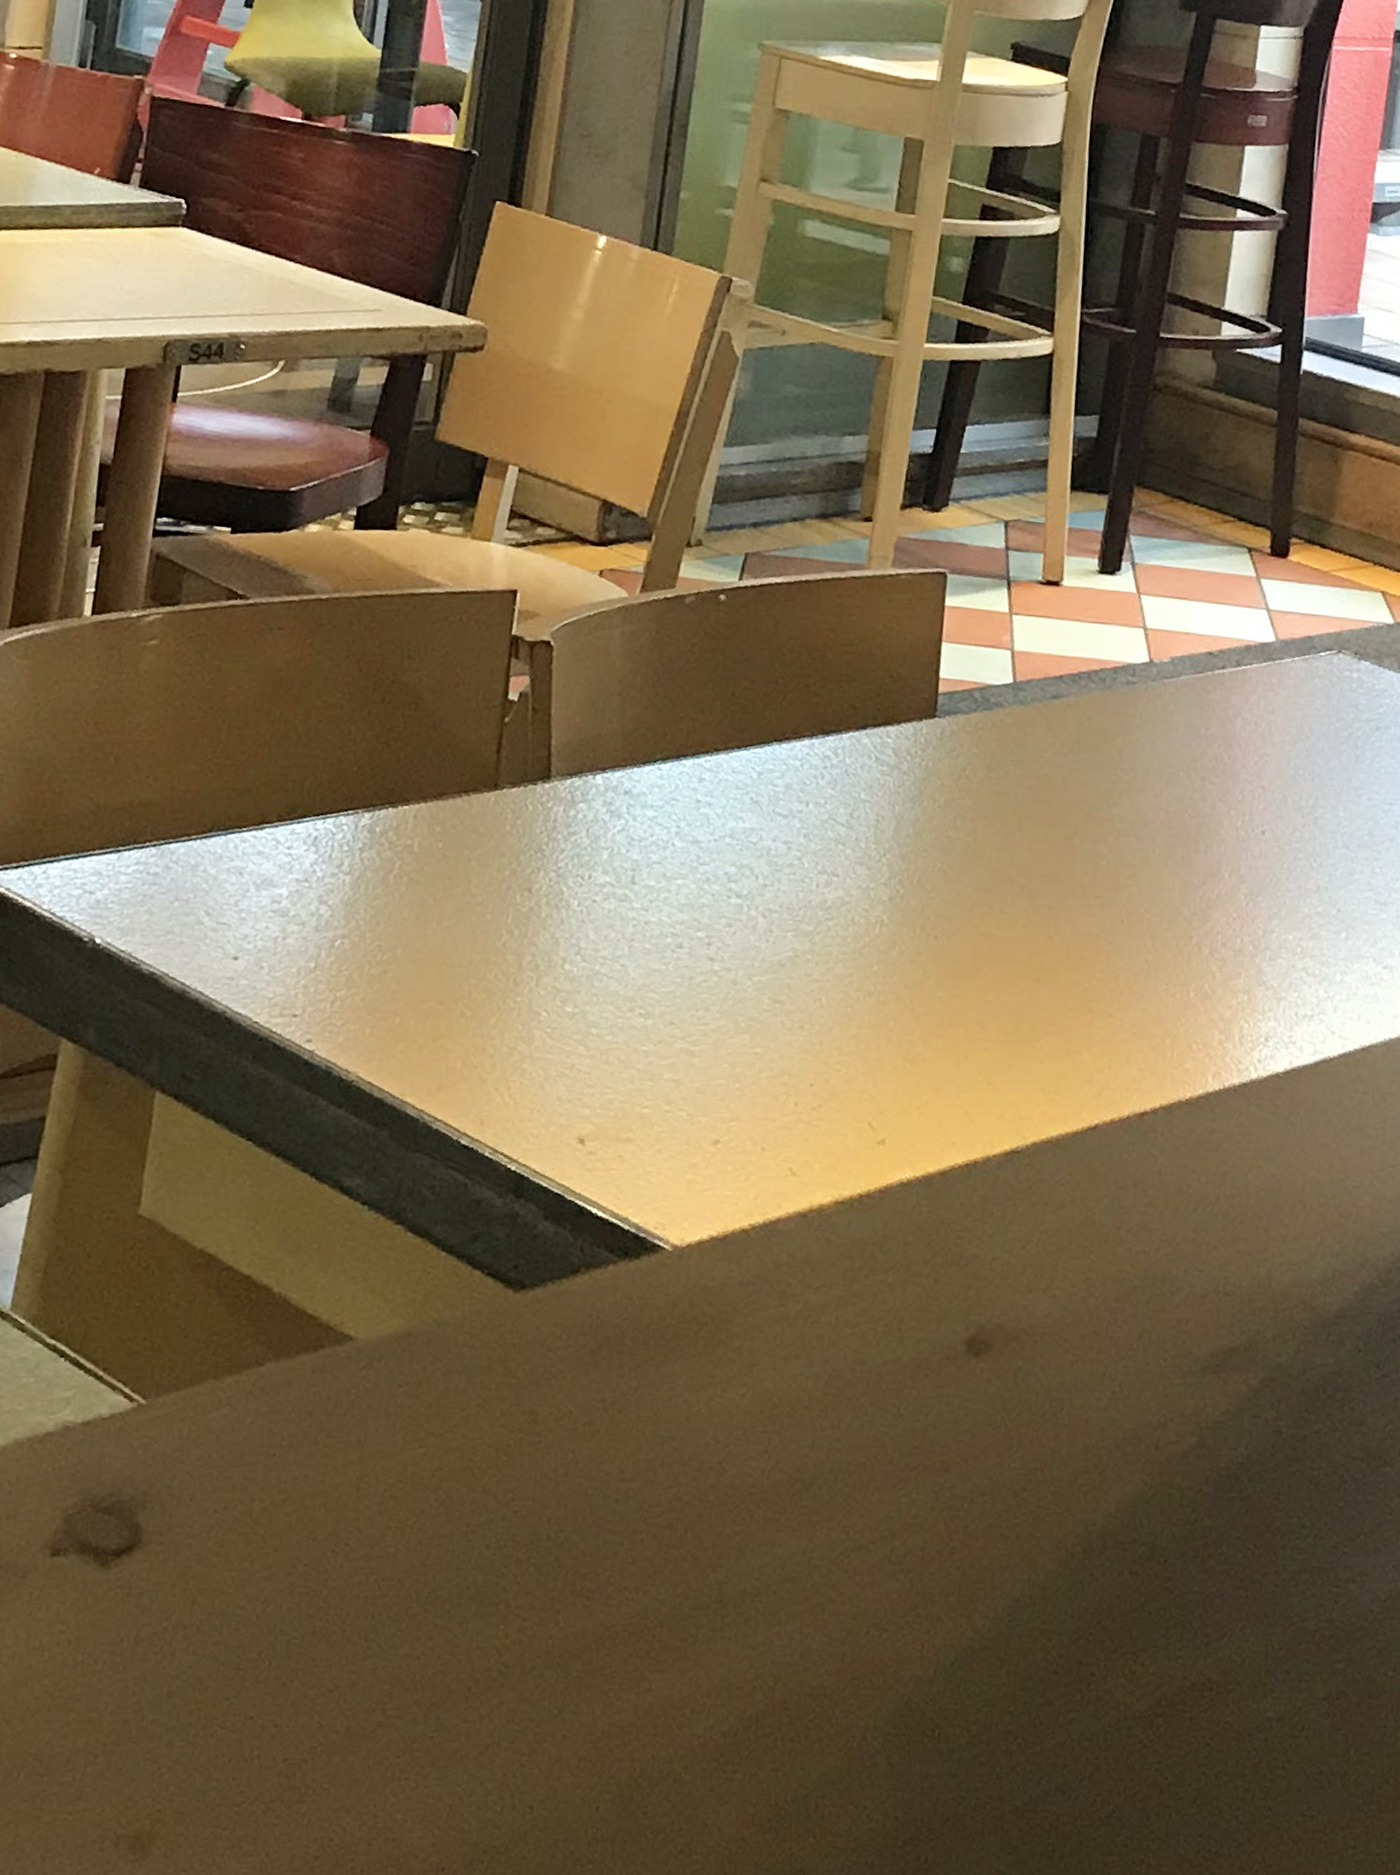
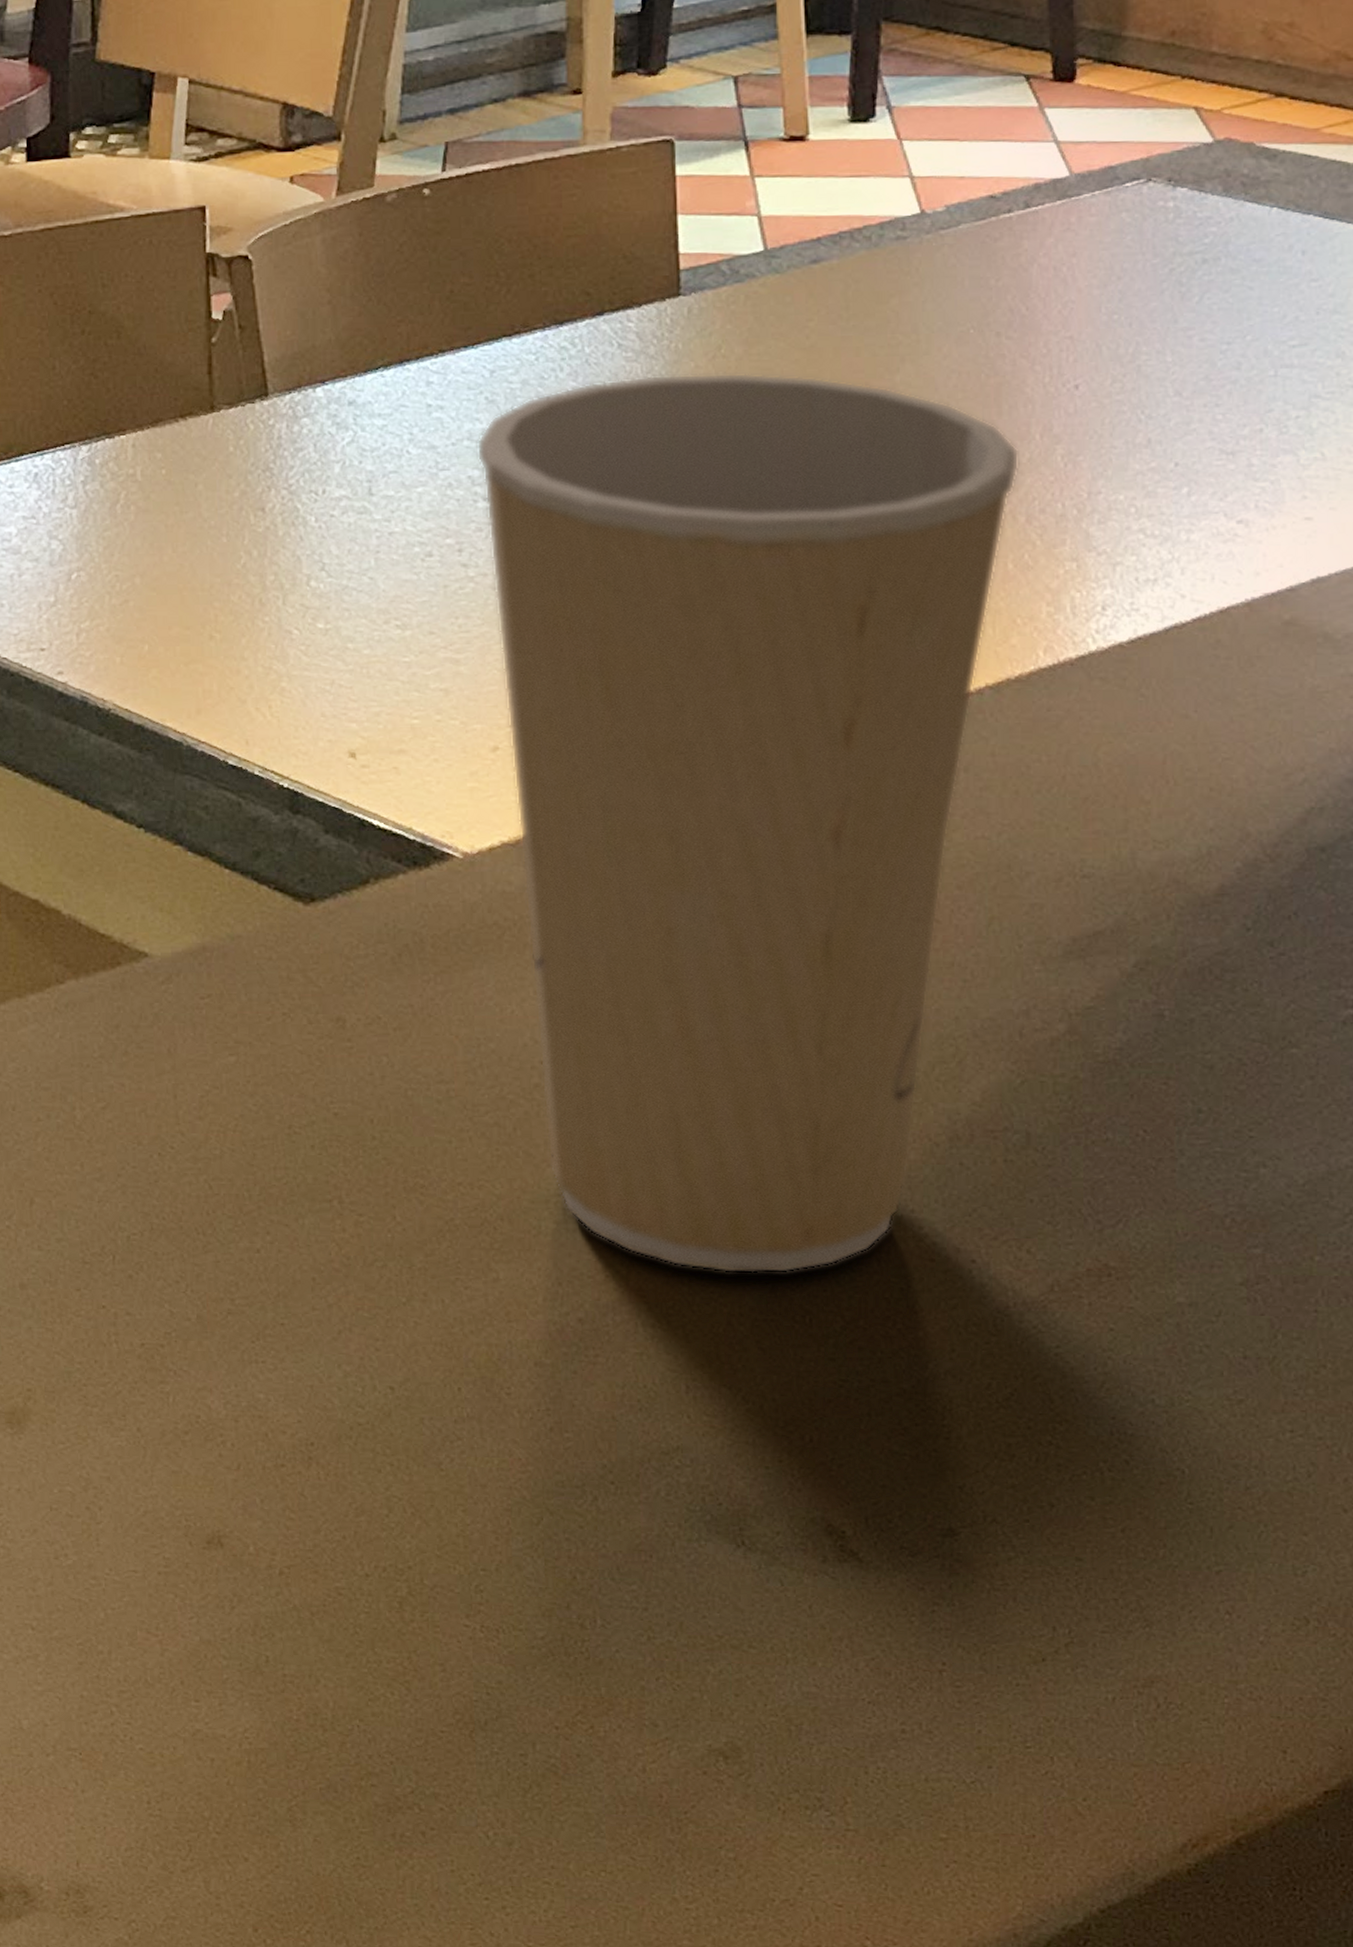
paper cup: none [714,789,1210,1686] -> present [476,372,1020,1274]

